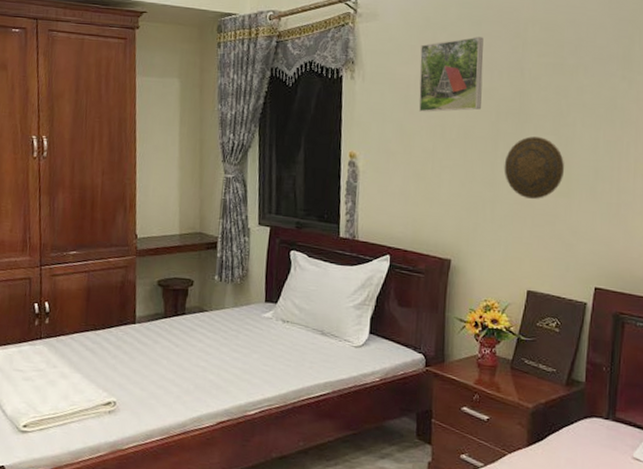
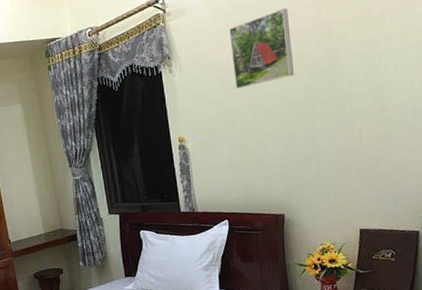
decorative plate: present [504,136,565,200] -> none [323,89,383,148]

